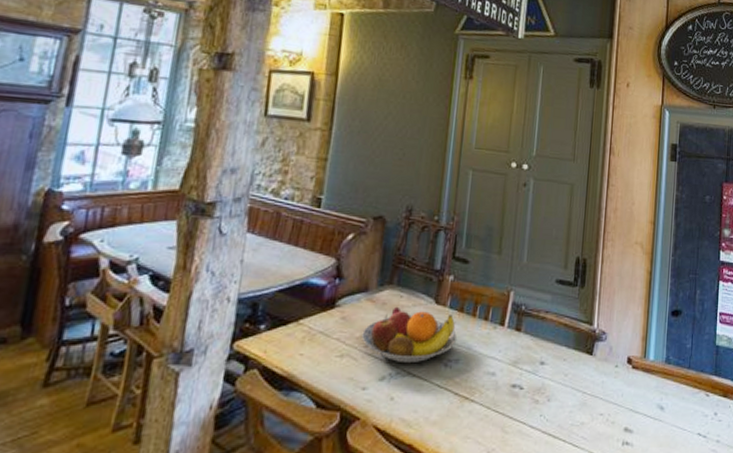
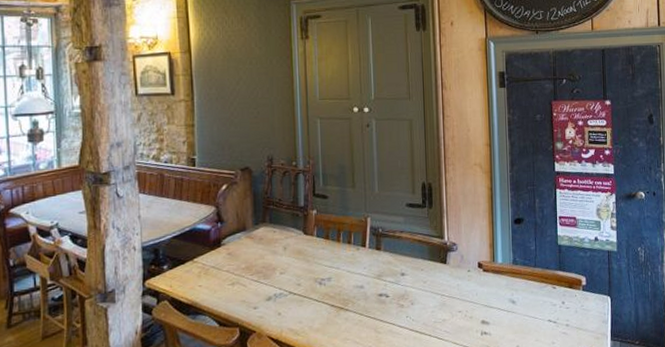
fruit bowl: present [362,306,457,364] -> none [247,240,326,286]

